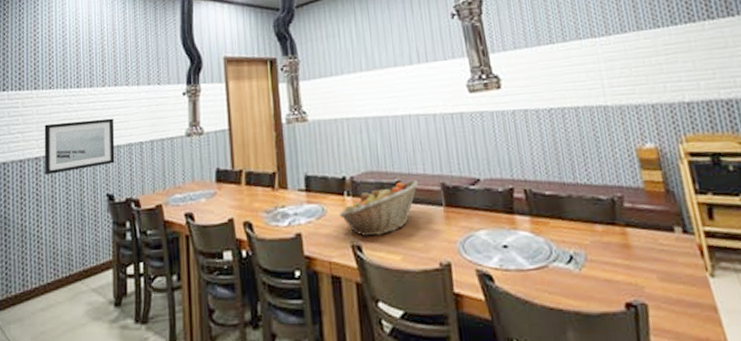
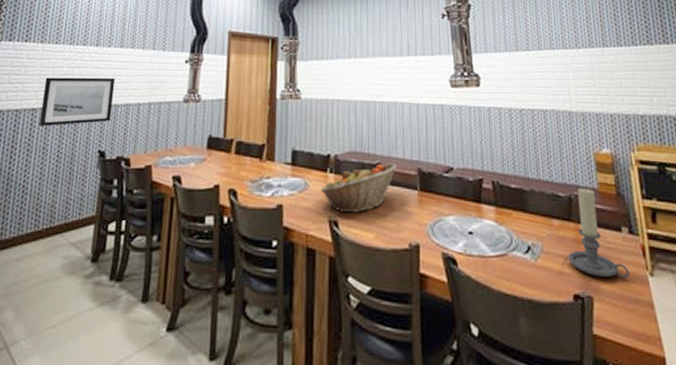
candle holder: none [615,188,687,282] -> present [568,188,629,279]

